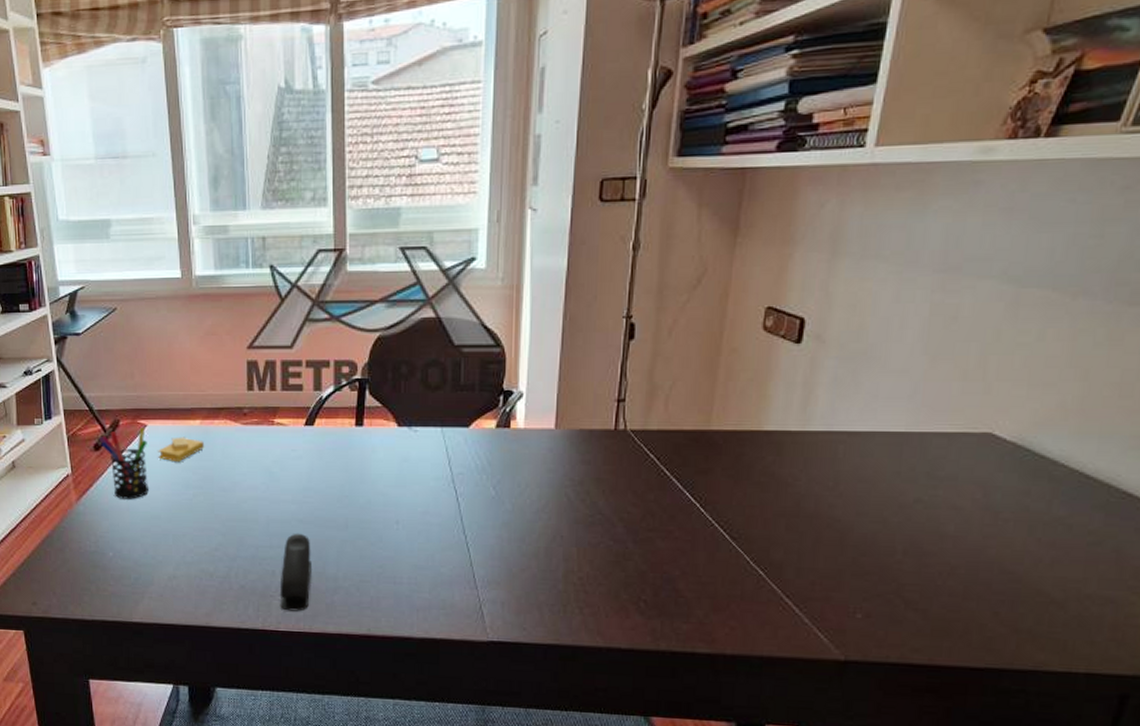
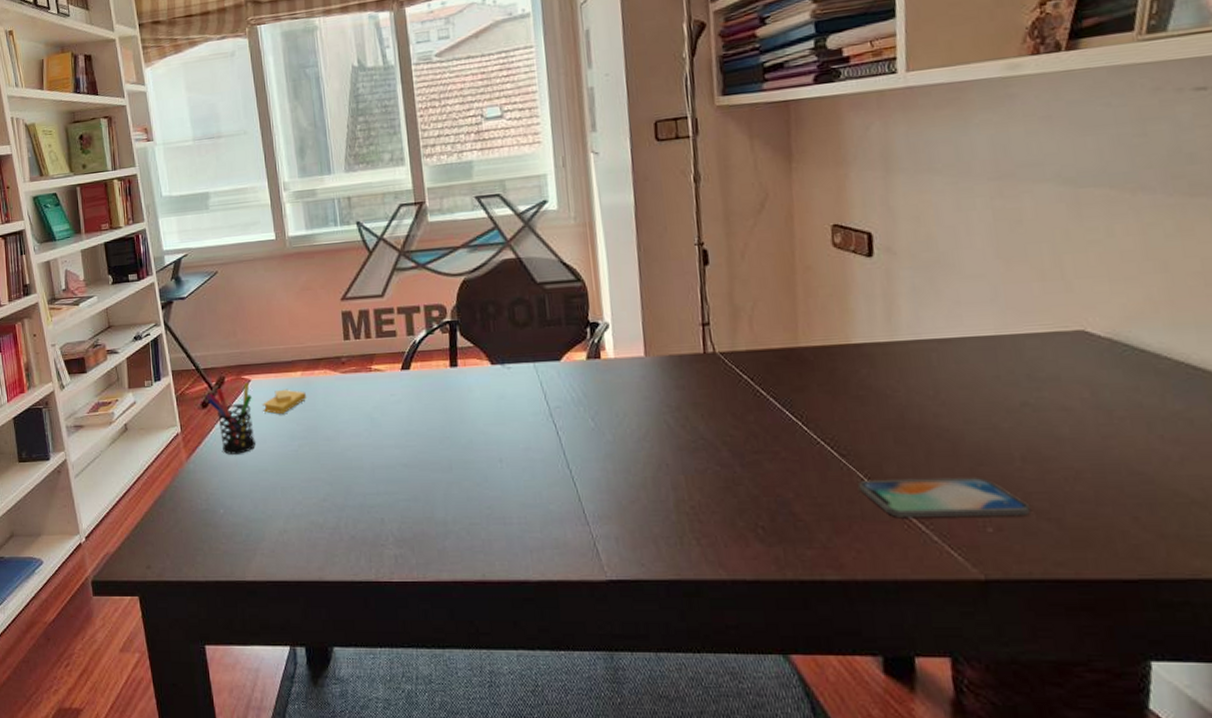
stapler: present [279,533,311,612] -> none [390,478,421,560]
smartphone: none [744,564,901,604] -> present [859,477,1031,518]

